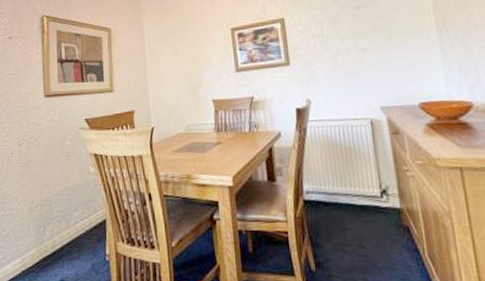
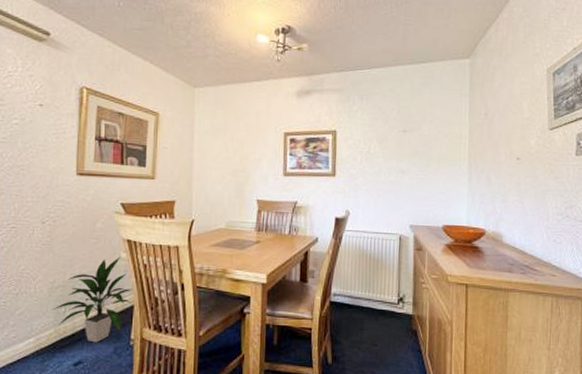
indoor plant: none [32,171,103,260] -> present [51,256,132,343]

